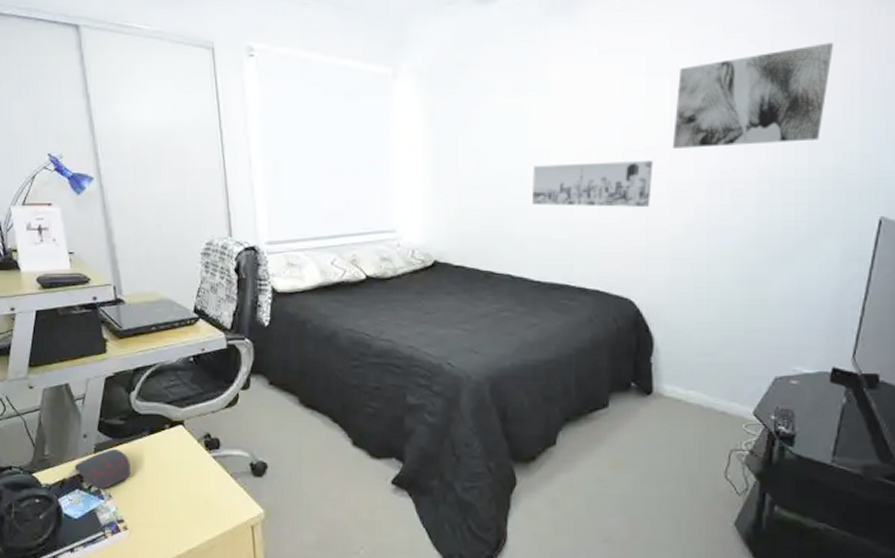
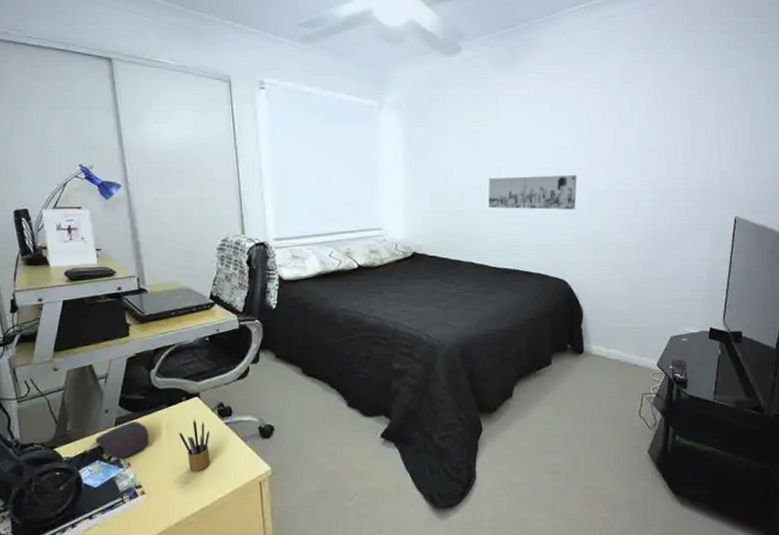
pencil box: none [162,450,197,510] -> present [179,419,211,472]
wall art: present [672,42,833,149] -> none [590,93,697,166]

